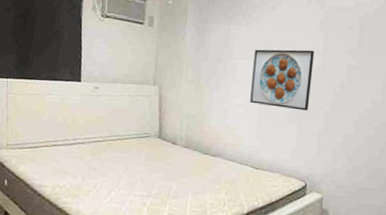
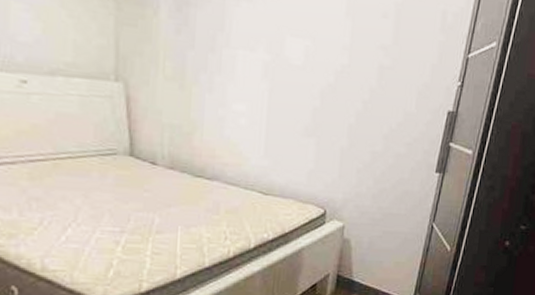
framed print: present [250,49,314,111] -> none [255,36,339,123]

